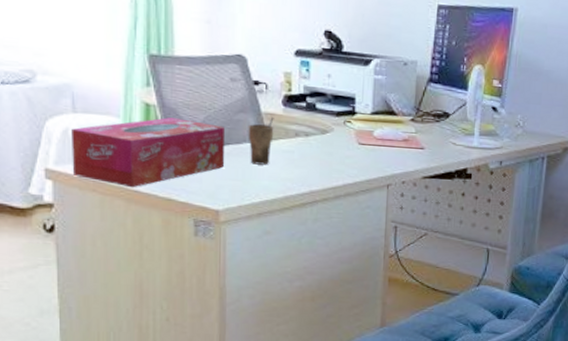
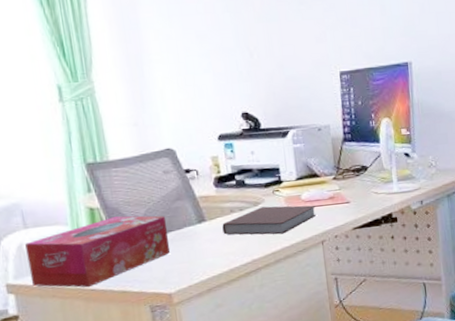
cup: present [248,116,274,165] -> none [186,199,212,245]
notebook: none [284,136,387,169] -> present [222,205,316,235]

